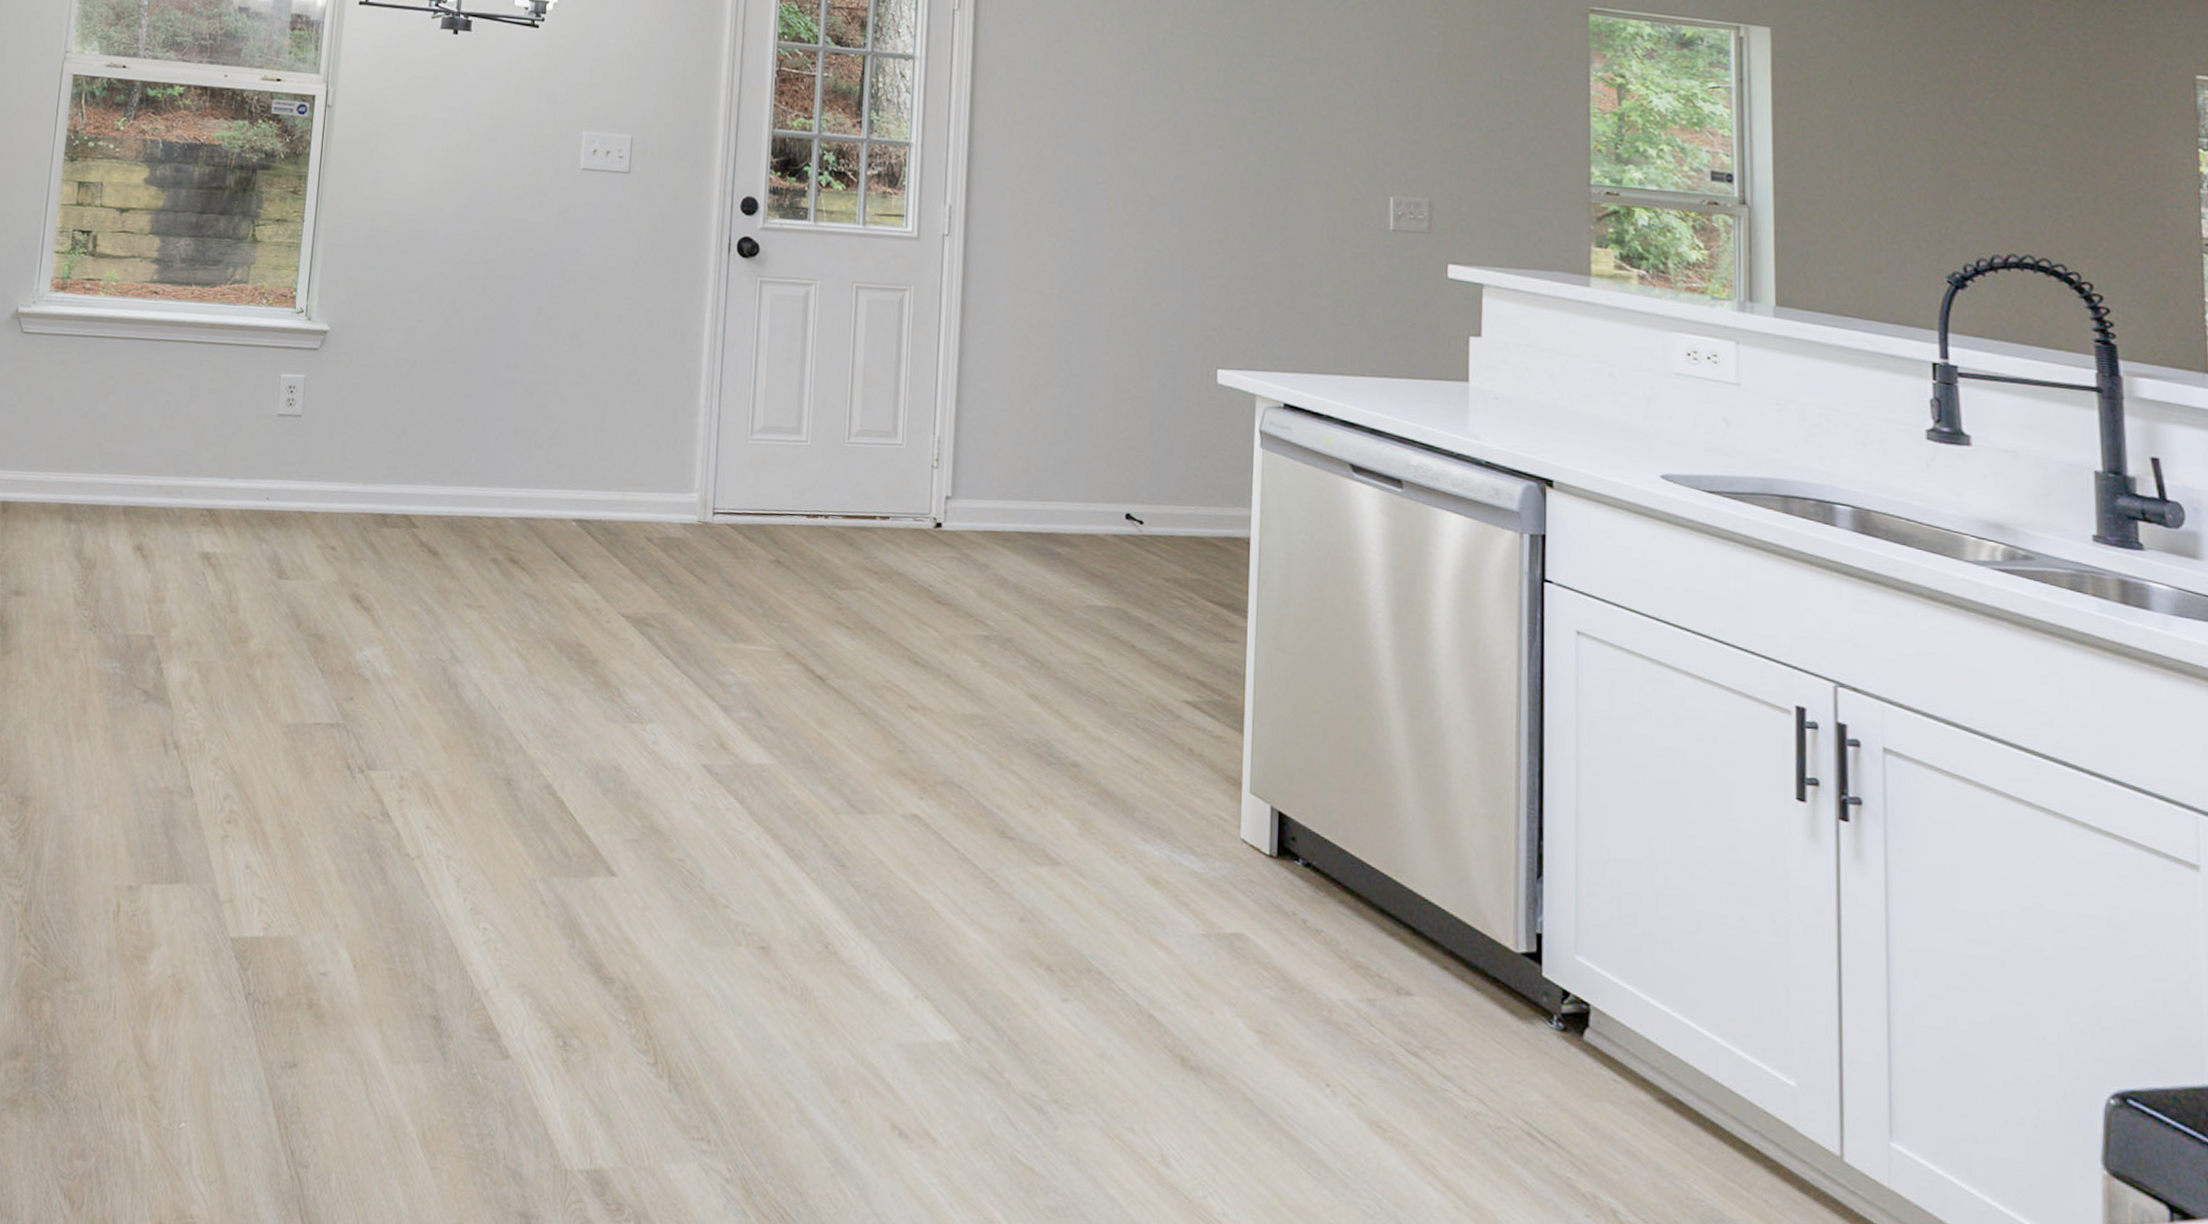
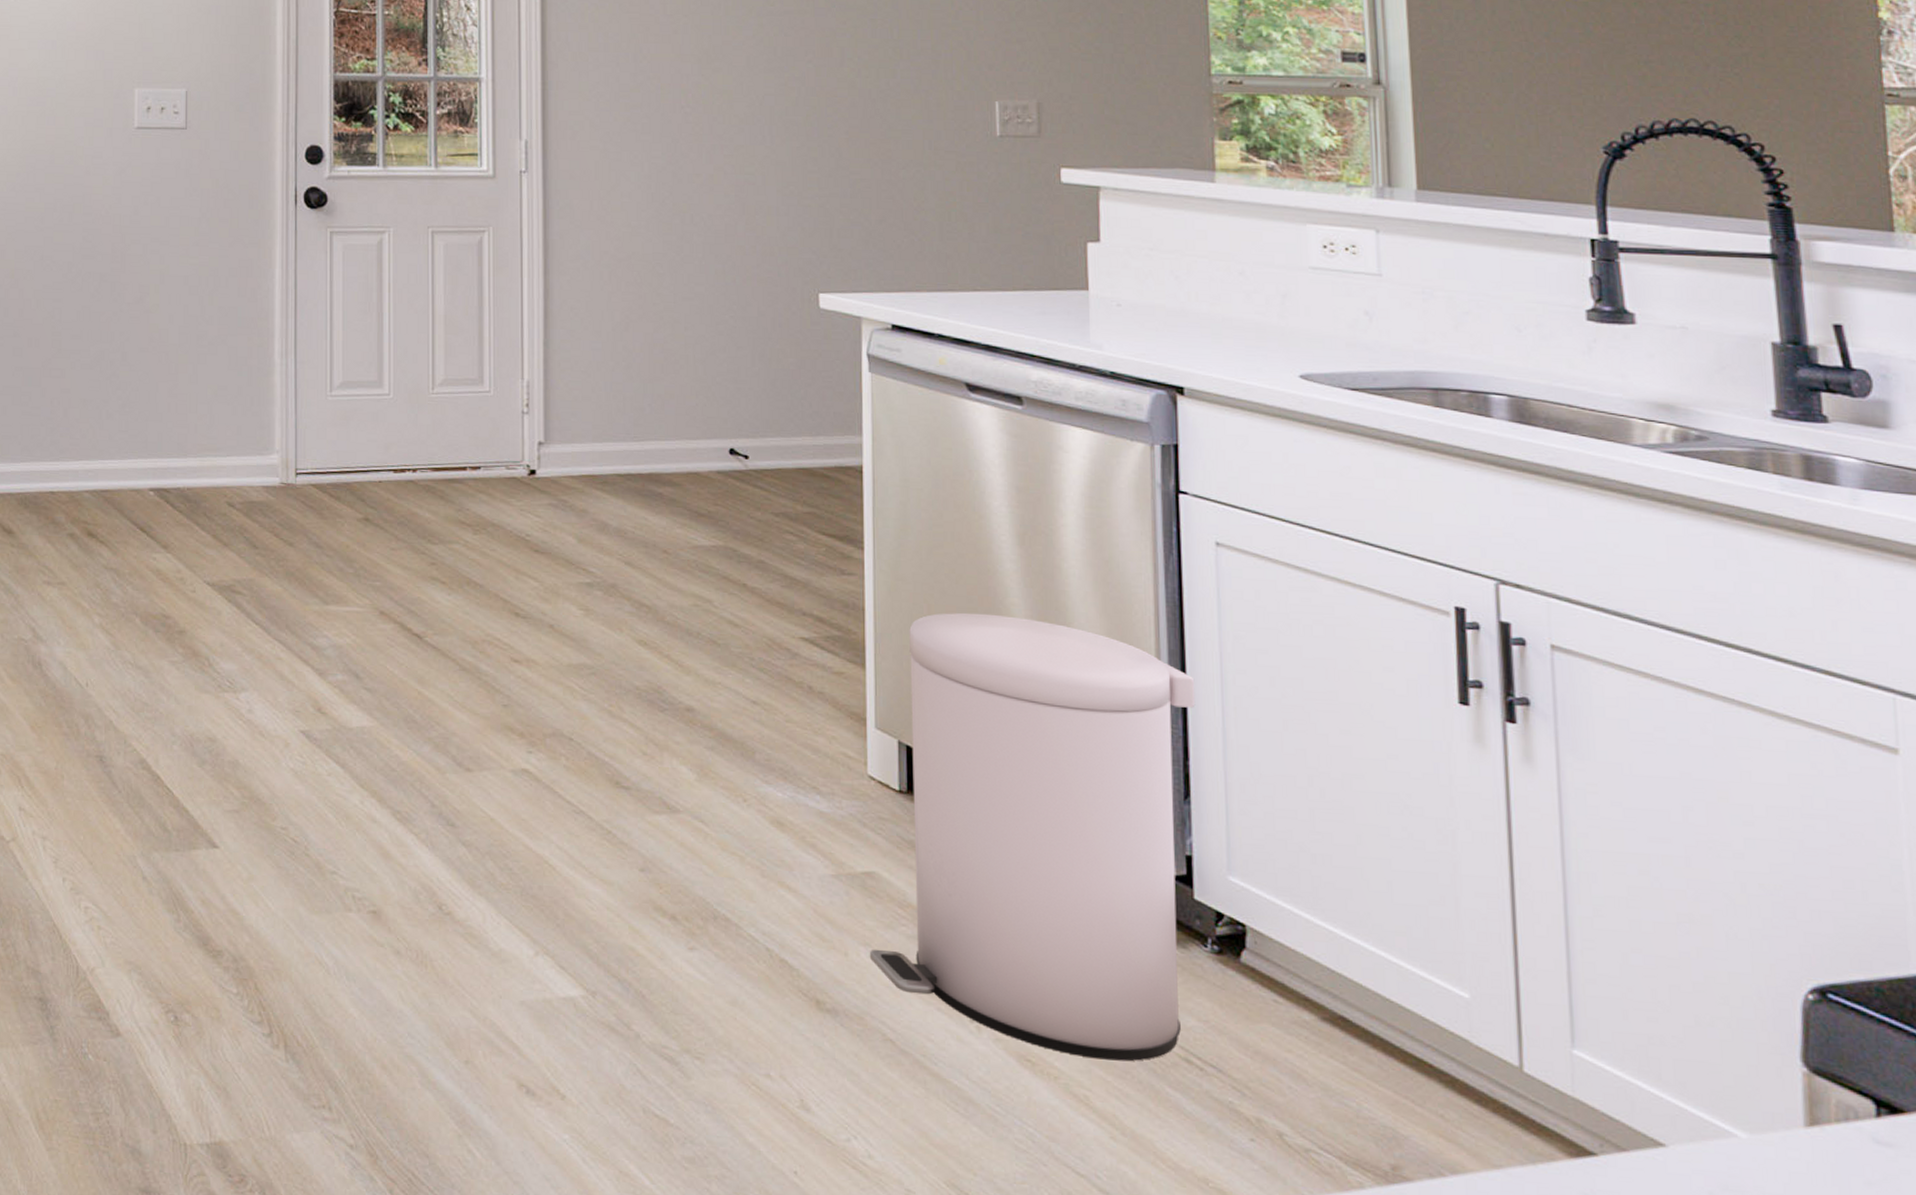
pedal bin: none [1233,684,1552,1133] -> present [869,612,1196,1061]

